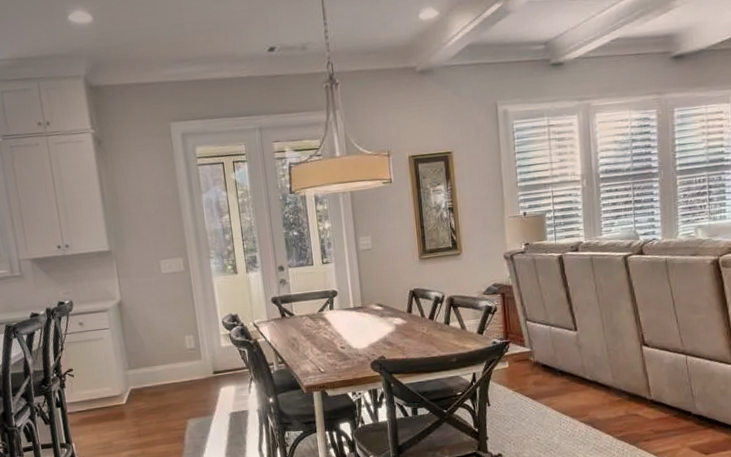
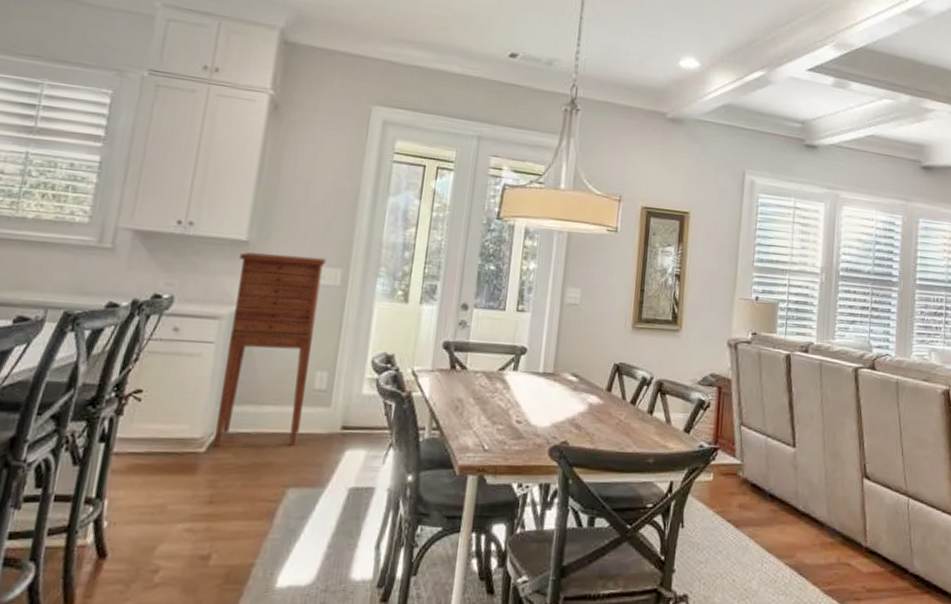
cabinet: none [107,252,185,399] -> present [214,252,326,447]

